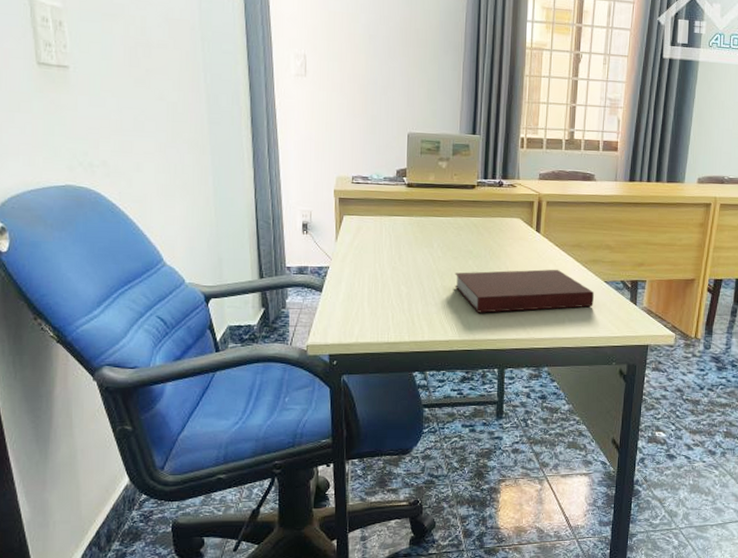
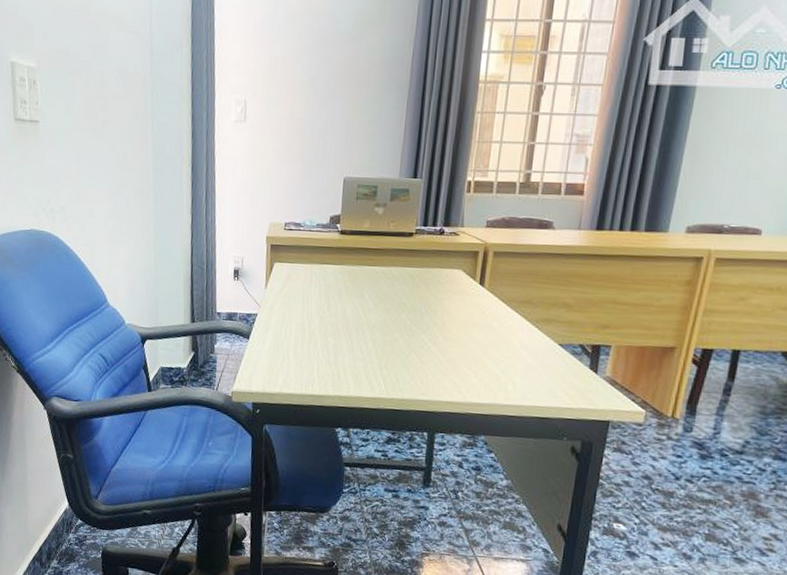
notebook: present [454,269,594,313] -> none [384,325,545,373]

